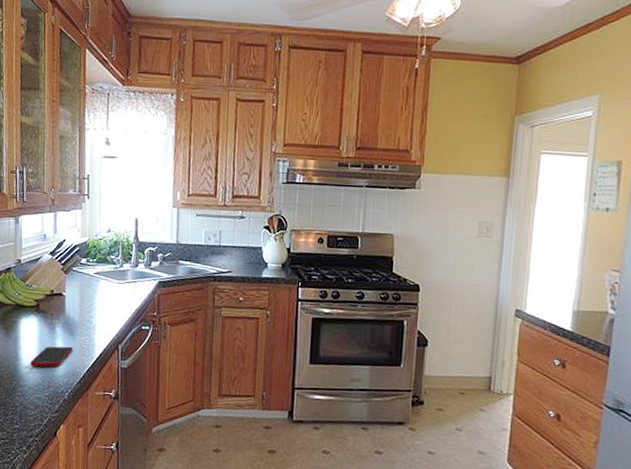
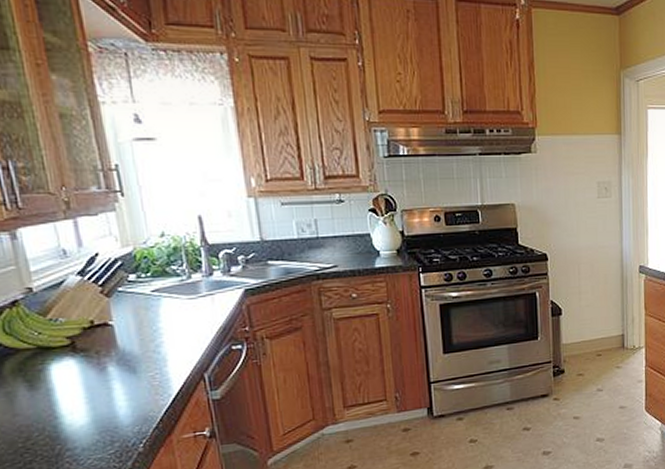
cell phone: present [30,346,73,367] -> none [78,387,139,422]

